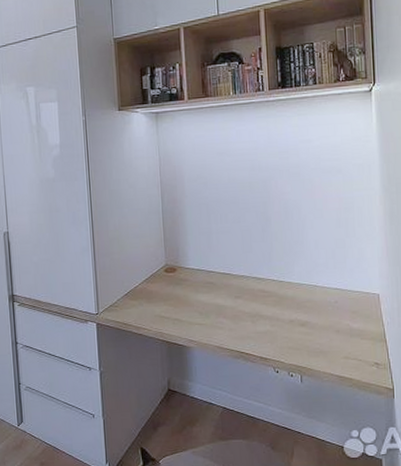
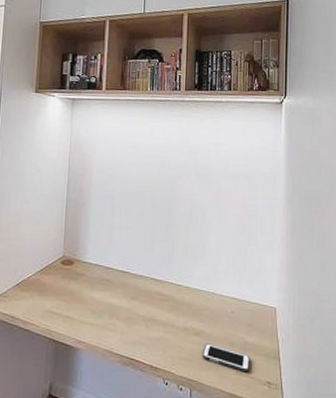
cell phone: none [309,332,357,356] -> present [202,343,250,373]

